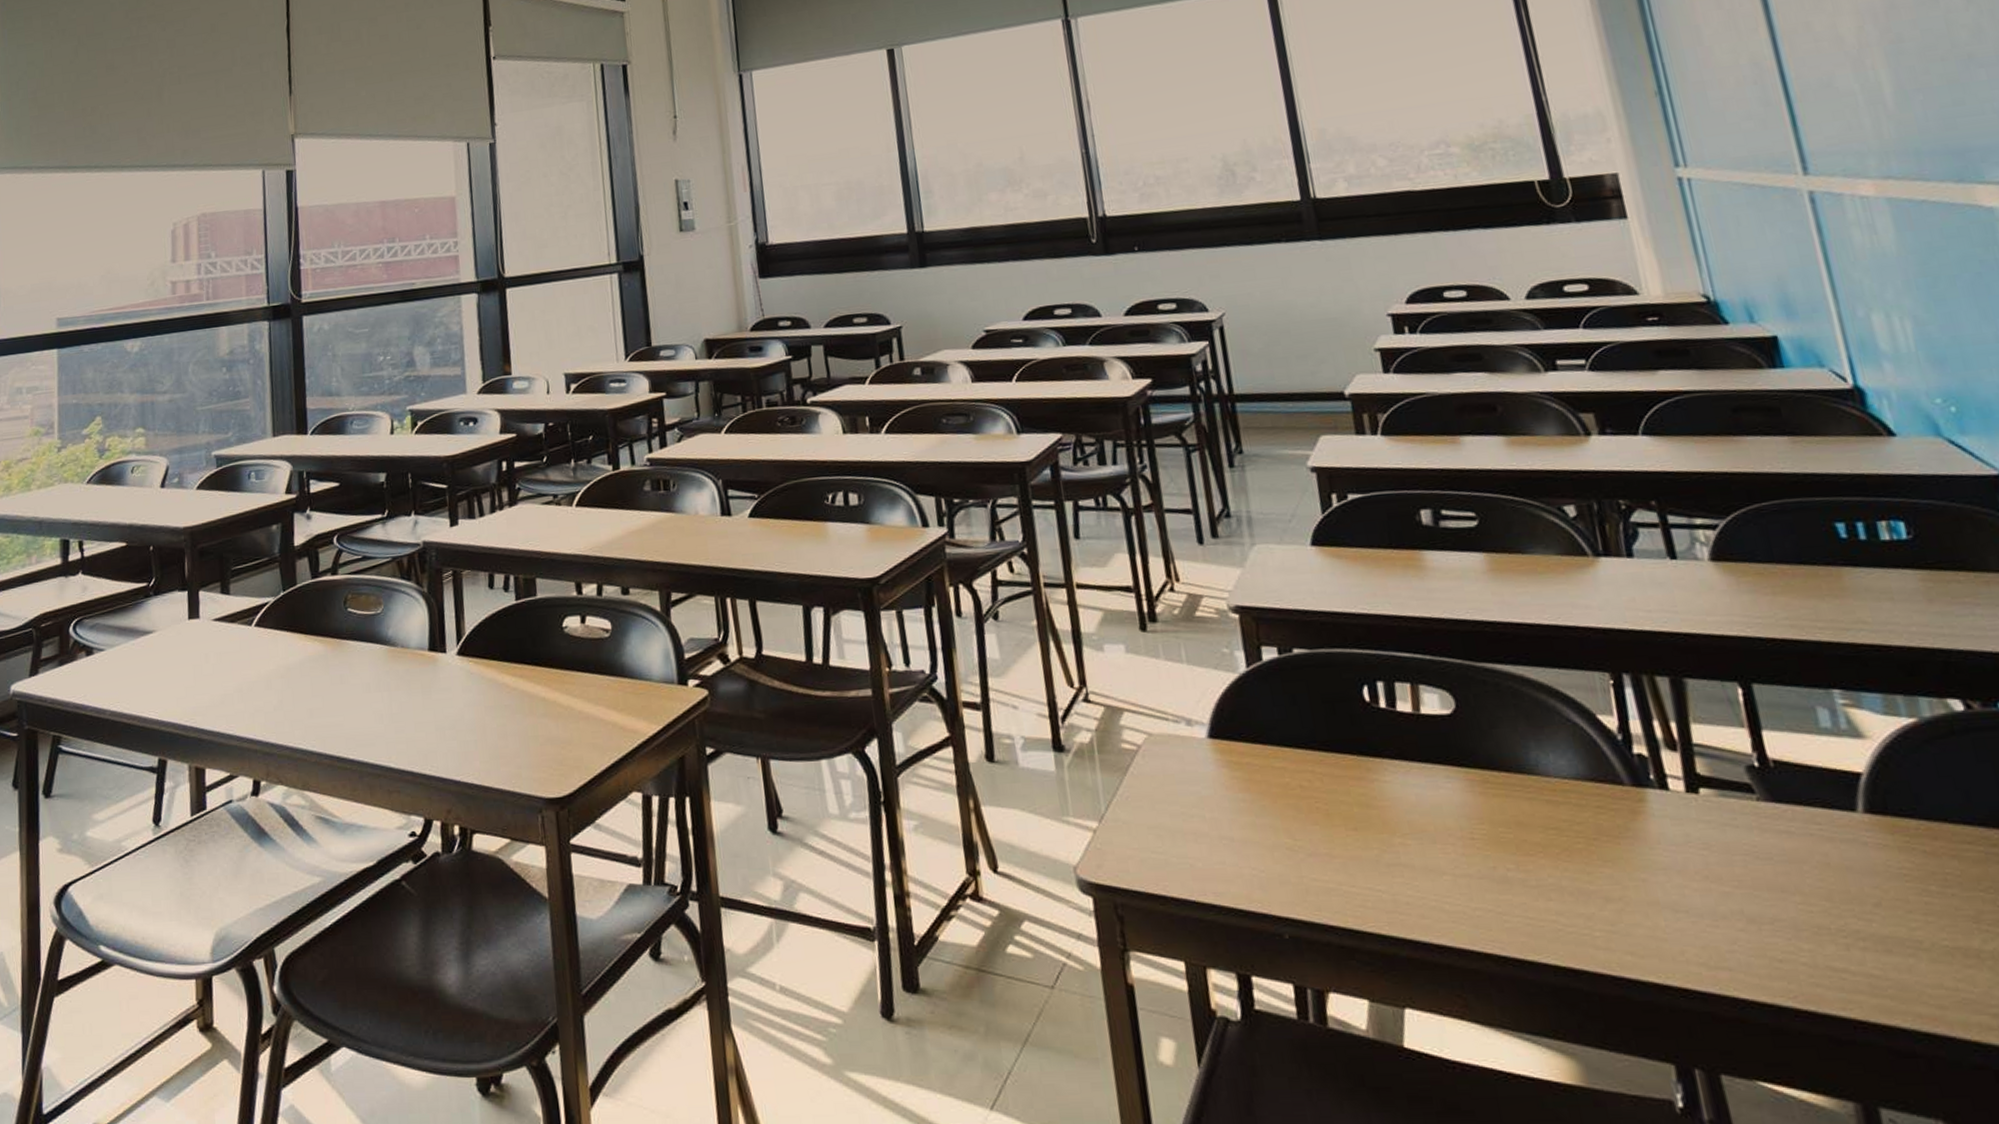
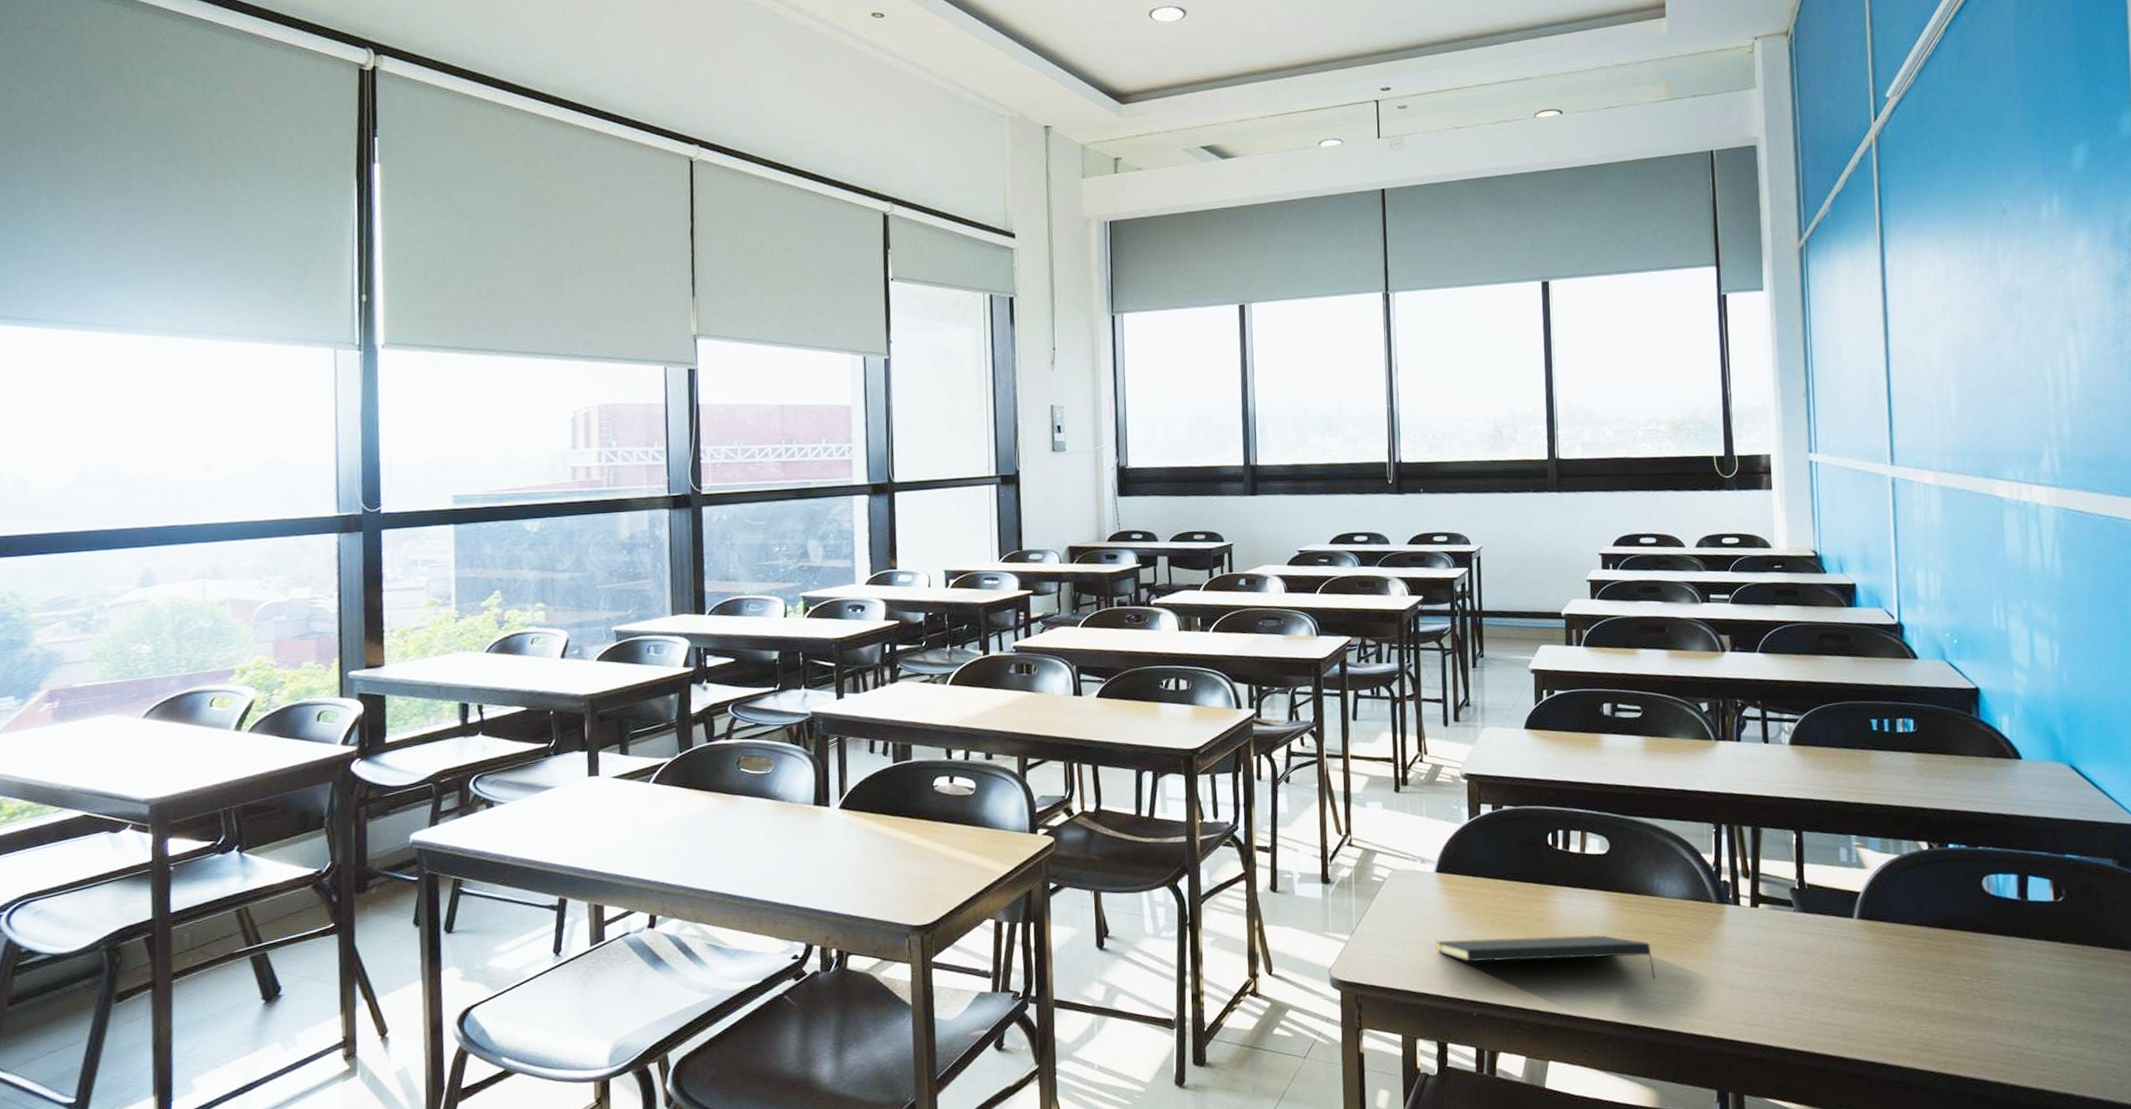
notepad: none [1218,828,1553,895] -> present [1435,935,1656,980]

